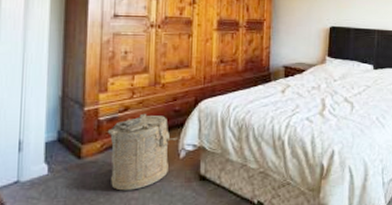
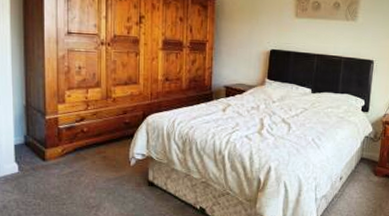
laundry hamper: present [107,113,178,191] -> none [67,124,128,190]

